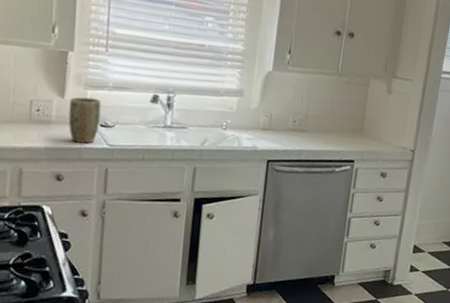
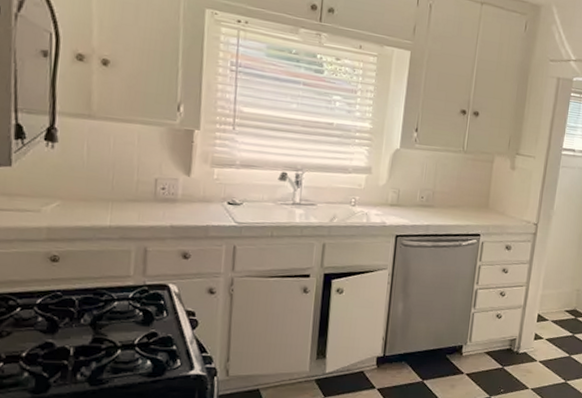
plant pot: present [68,96,102,144] -> none [195,175,229,222]

